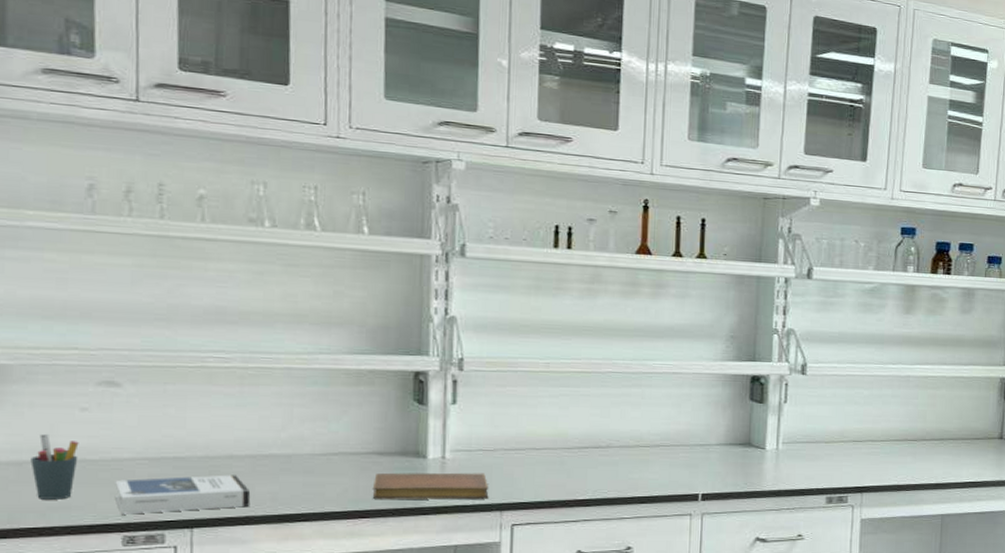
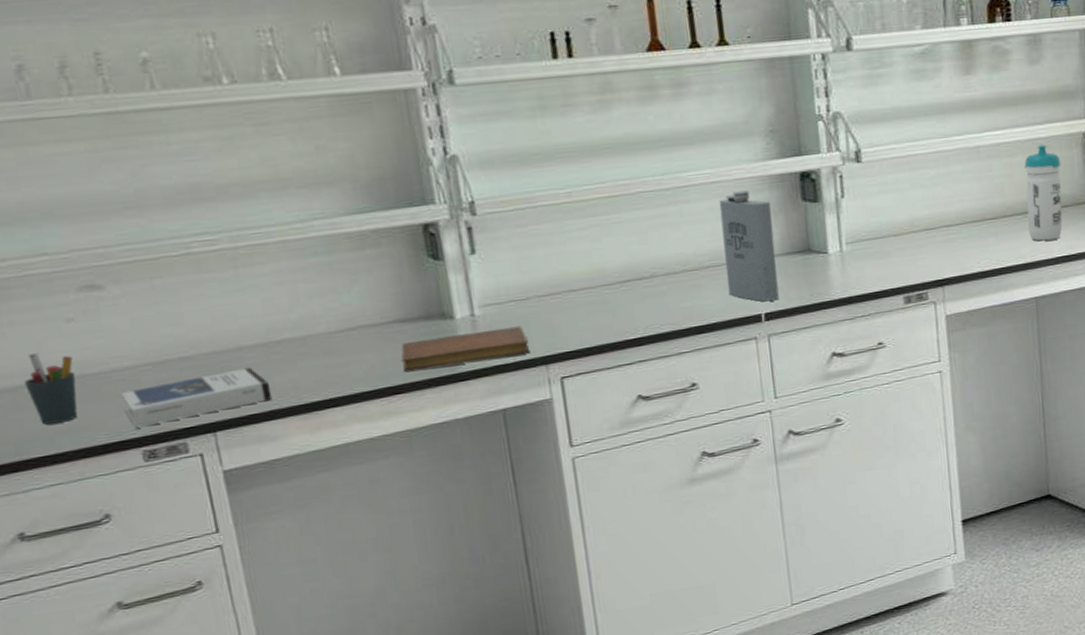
flask: none [673,383,721,484] -> present [719,190,779,302]
water bottle: none [943,383,978,466] -> present [1024,144,1063,241]

